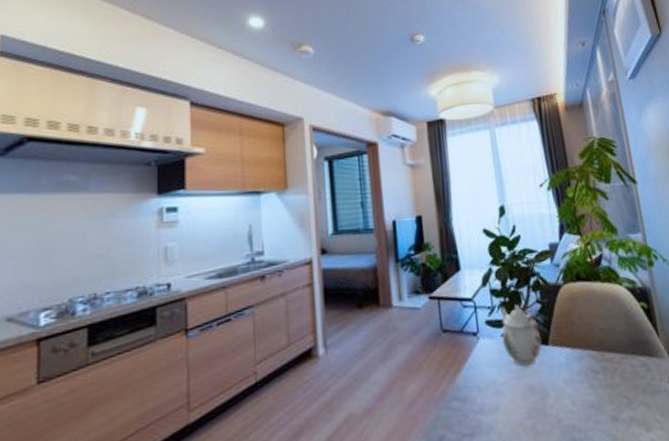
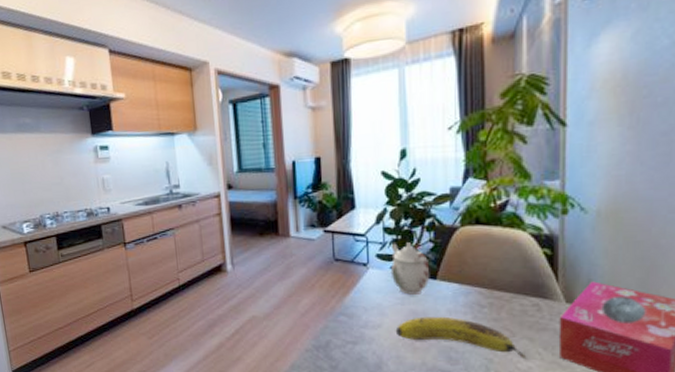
fruit: none [513,388,646,430] -> present [395,316,526,358]

